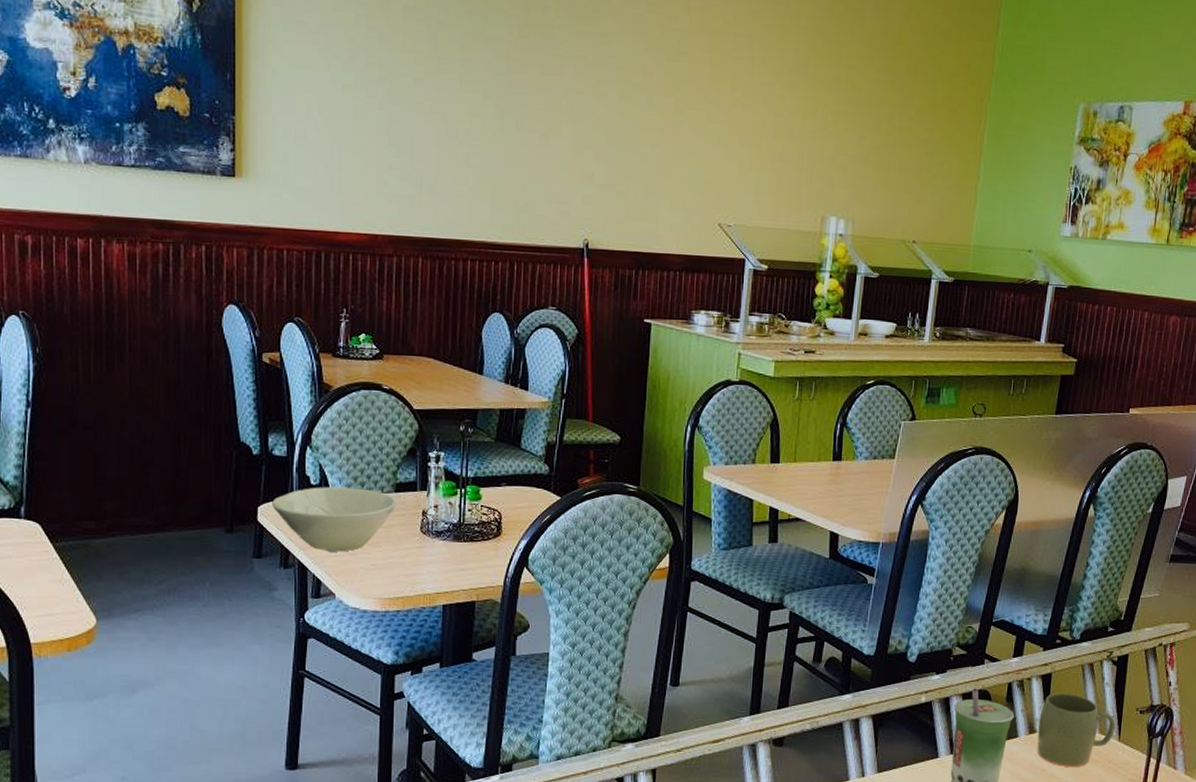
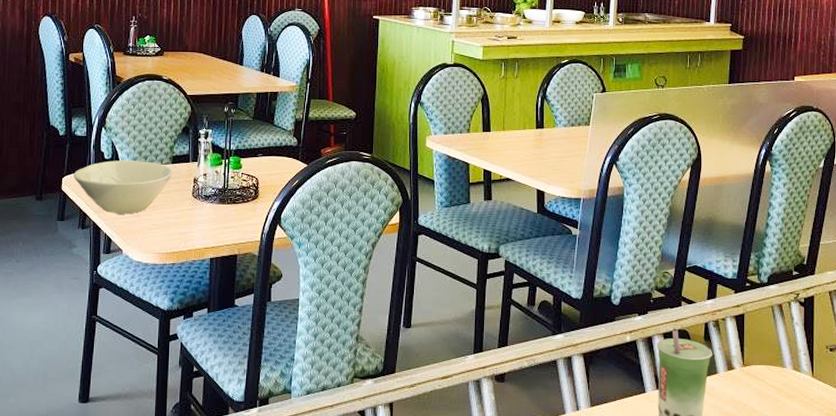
mug: present [1037,693,1116,767] -> none [736,332,808,402]

